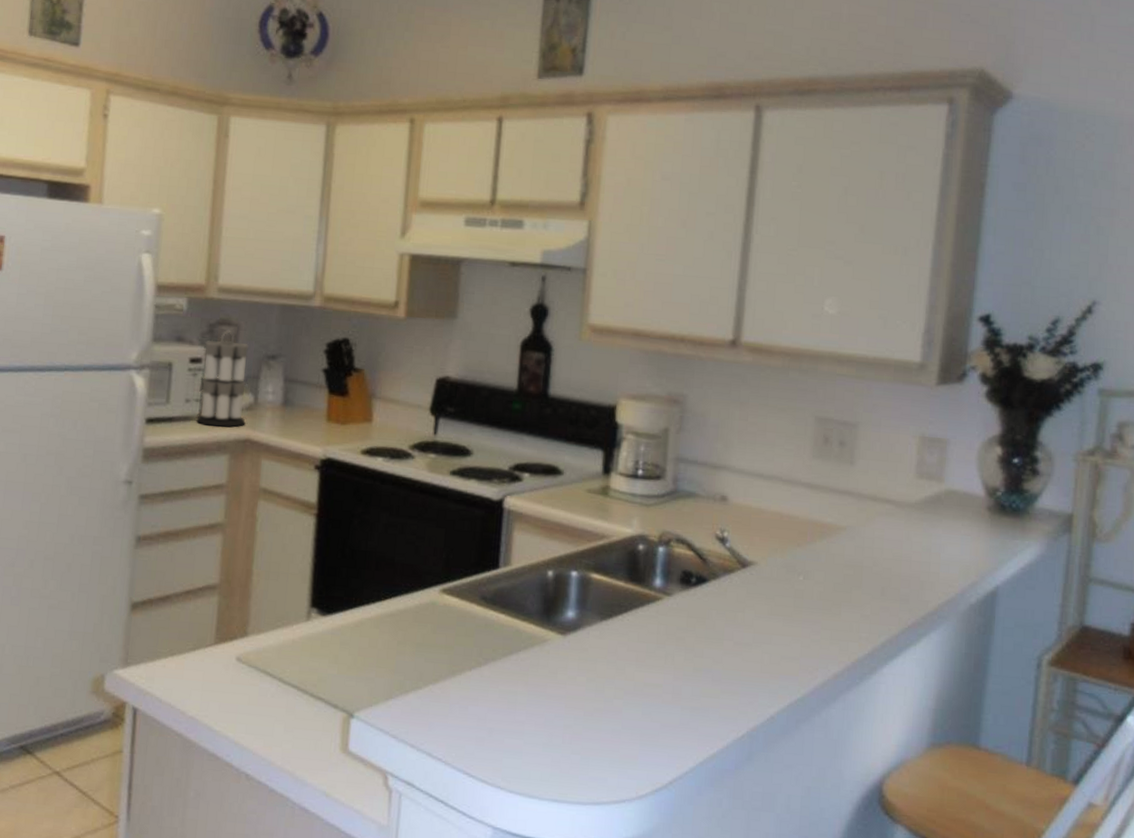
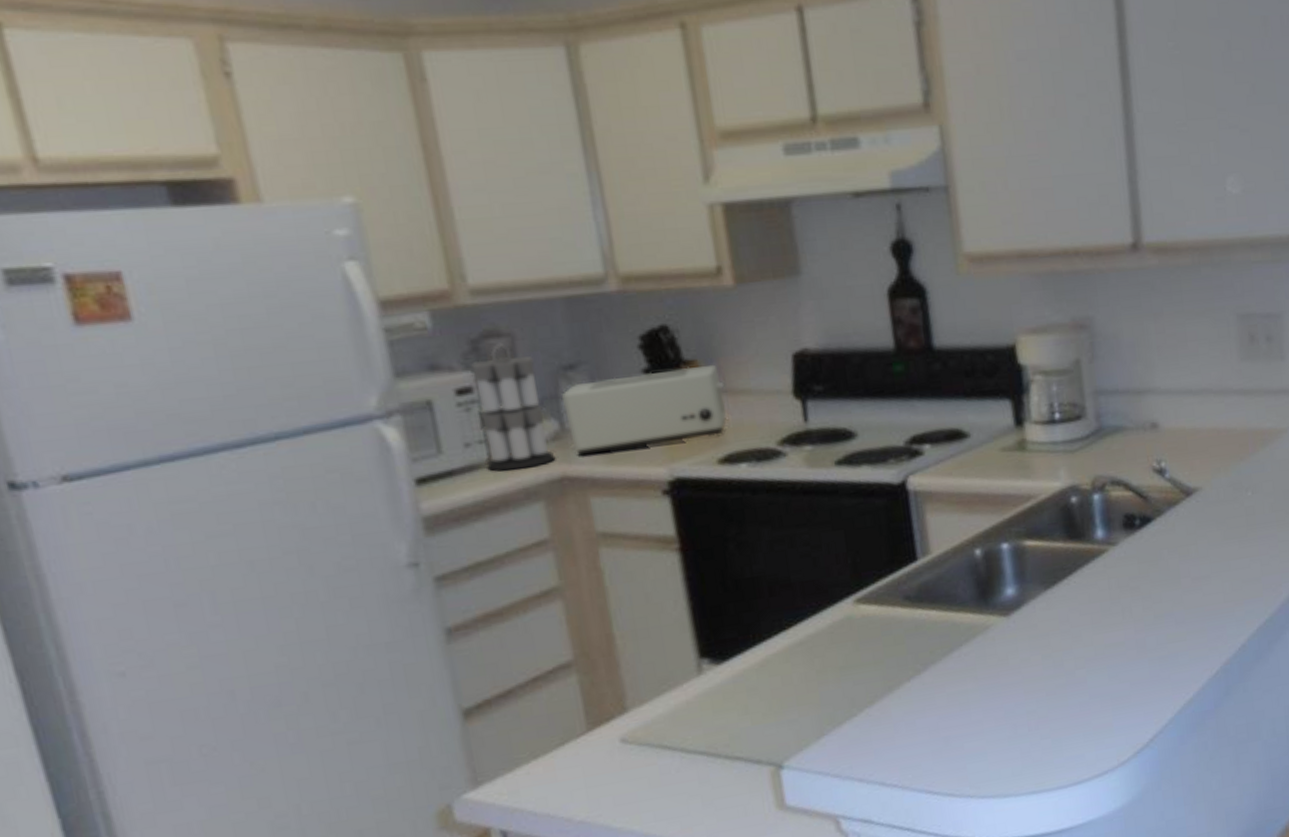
toaster: none [259,371,380,431] -> present [562,364,727,456]

